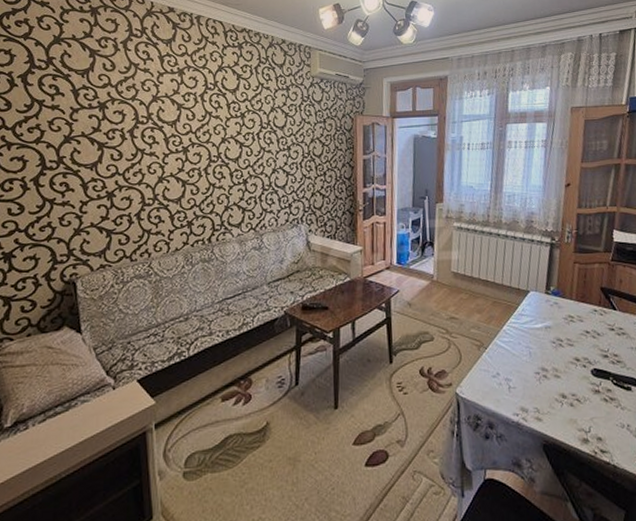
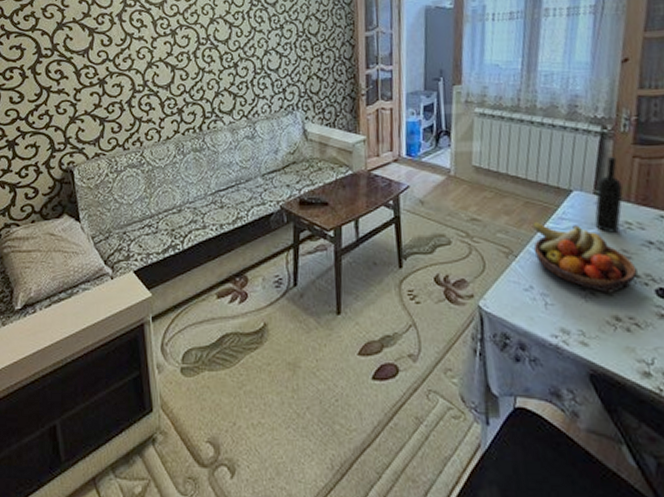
fruit bowl: none [499,319,578,376] -> present [532,222,638,293]
wine bottle: none [546,262,567,325] -> present [594,156,623,233]

